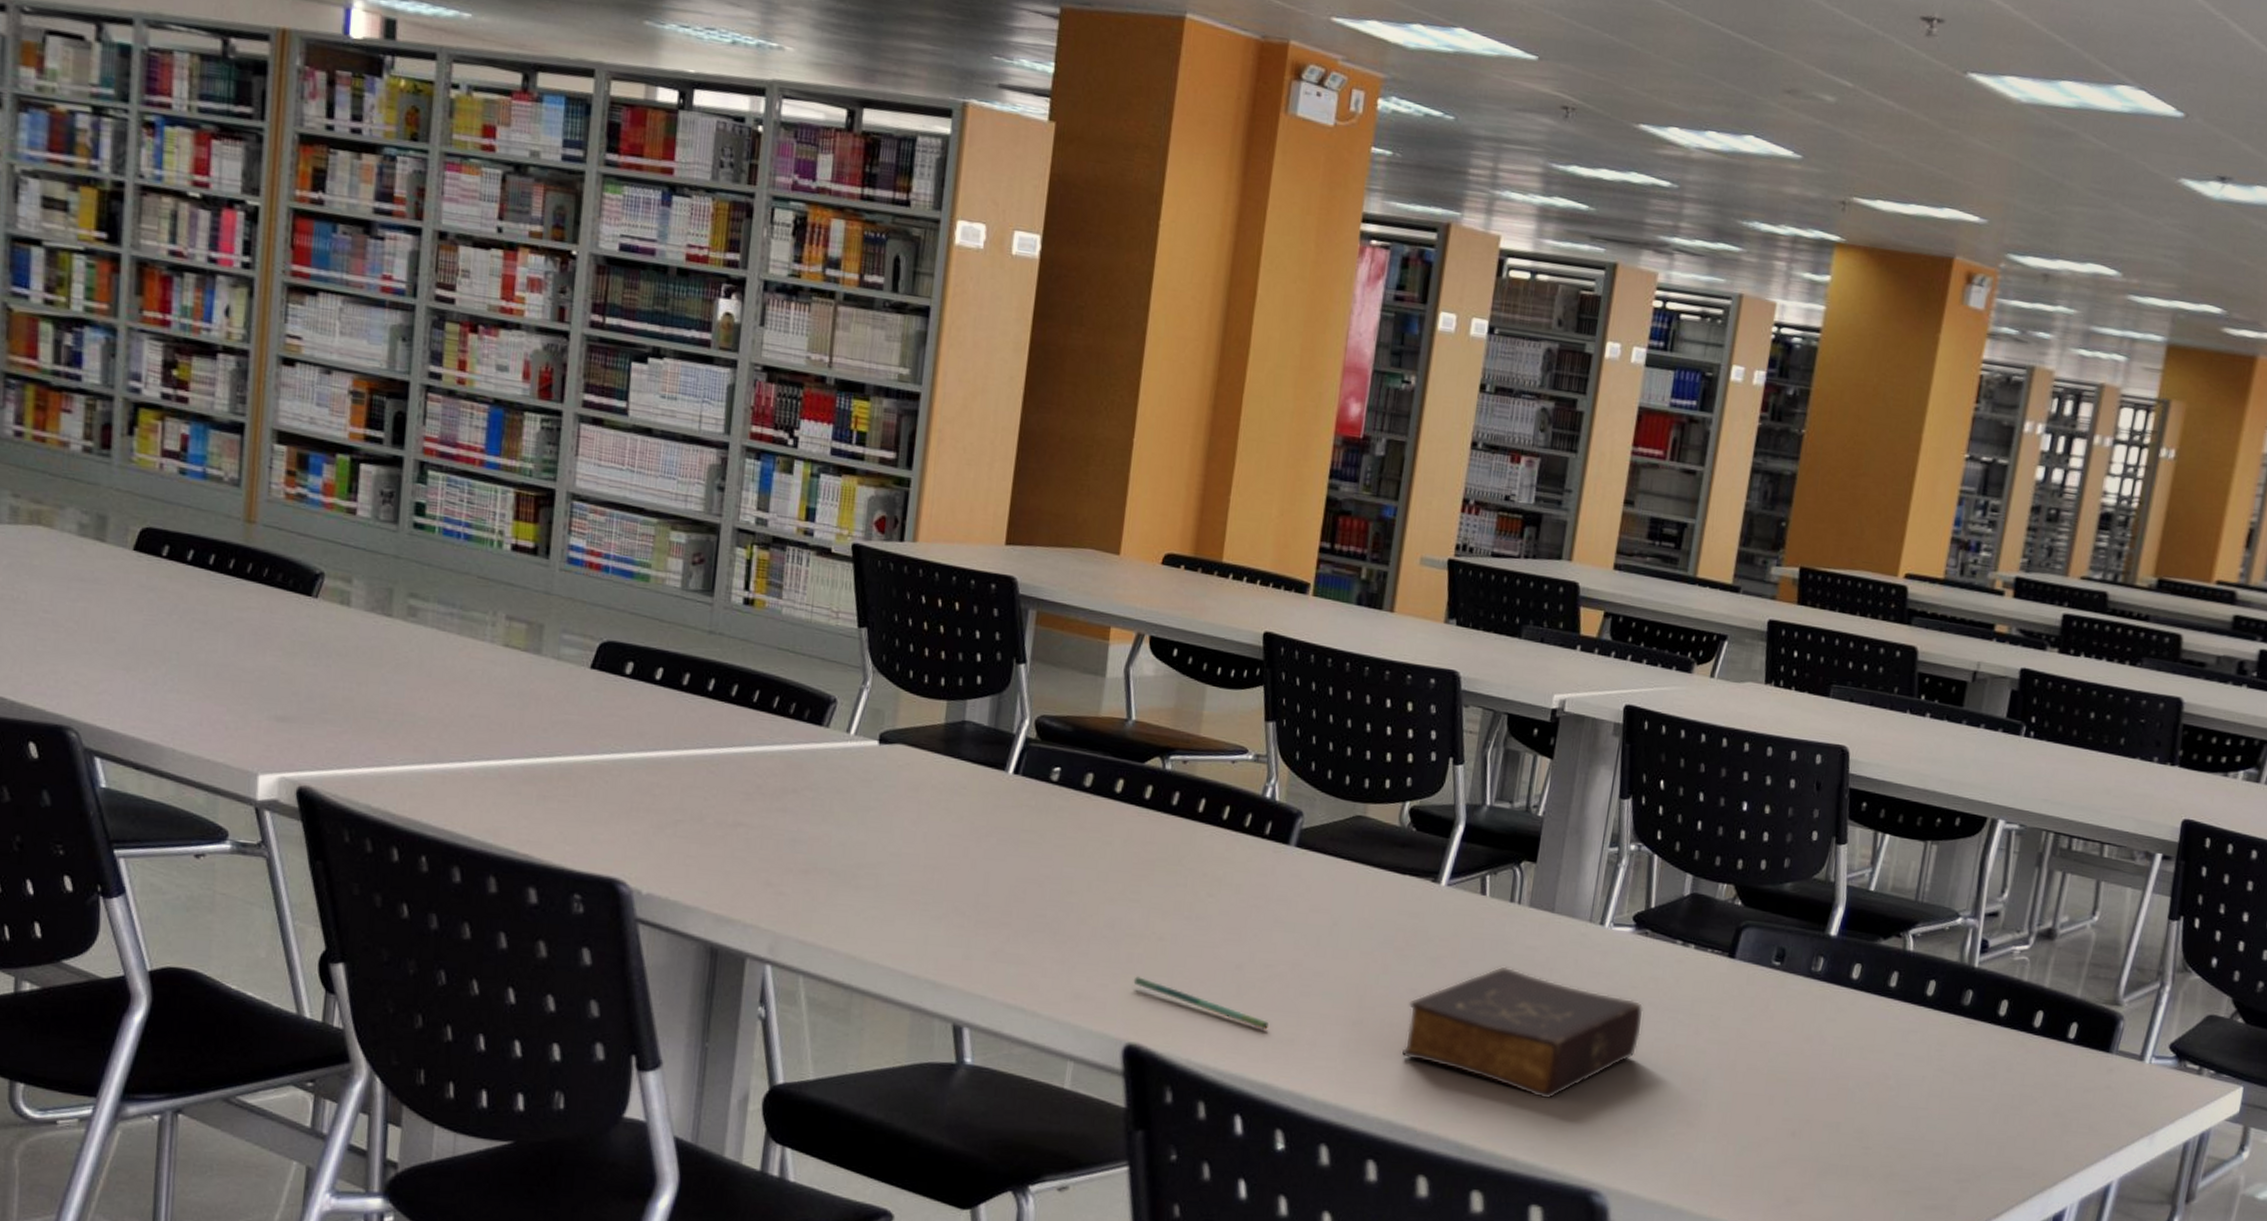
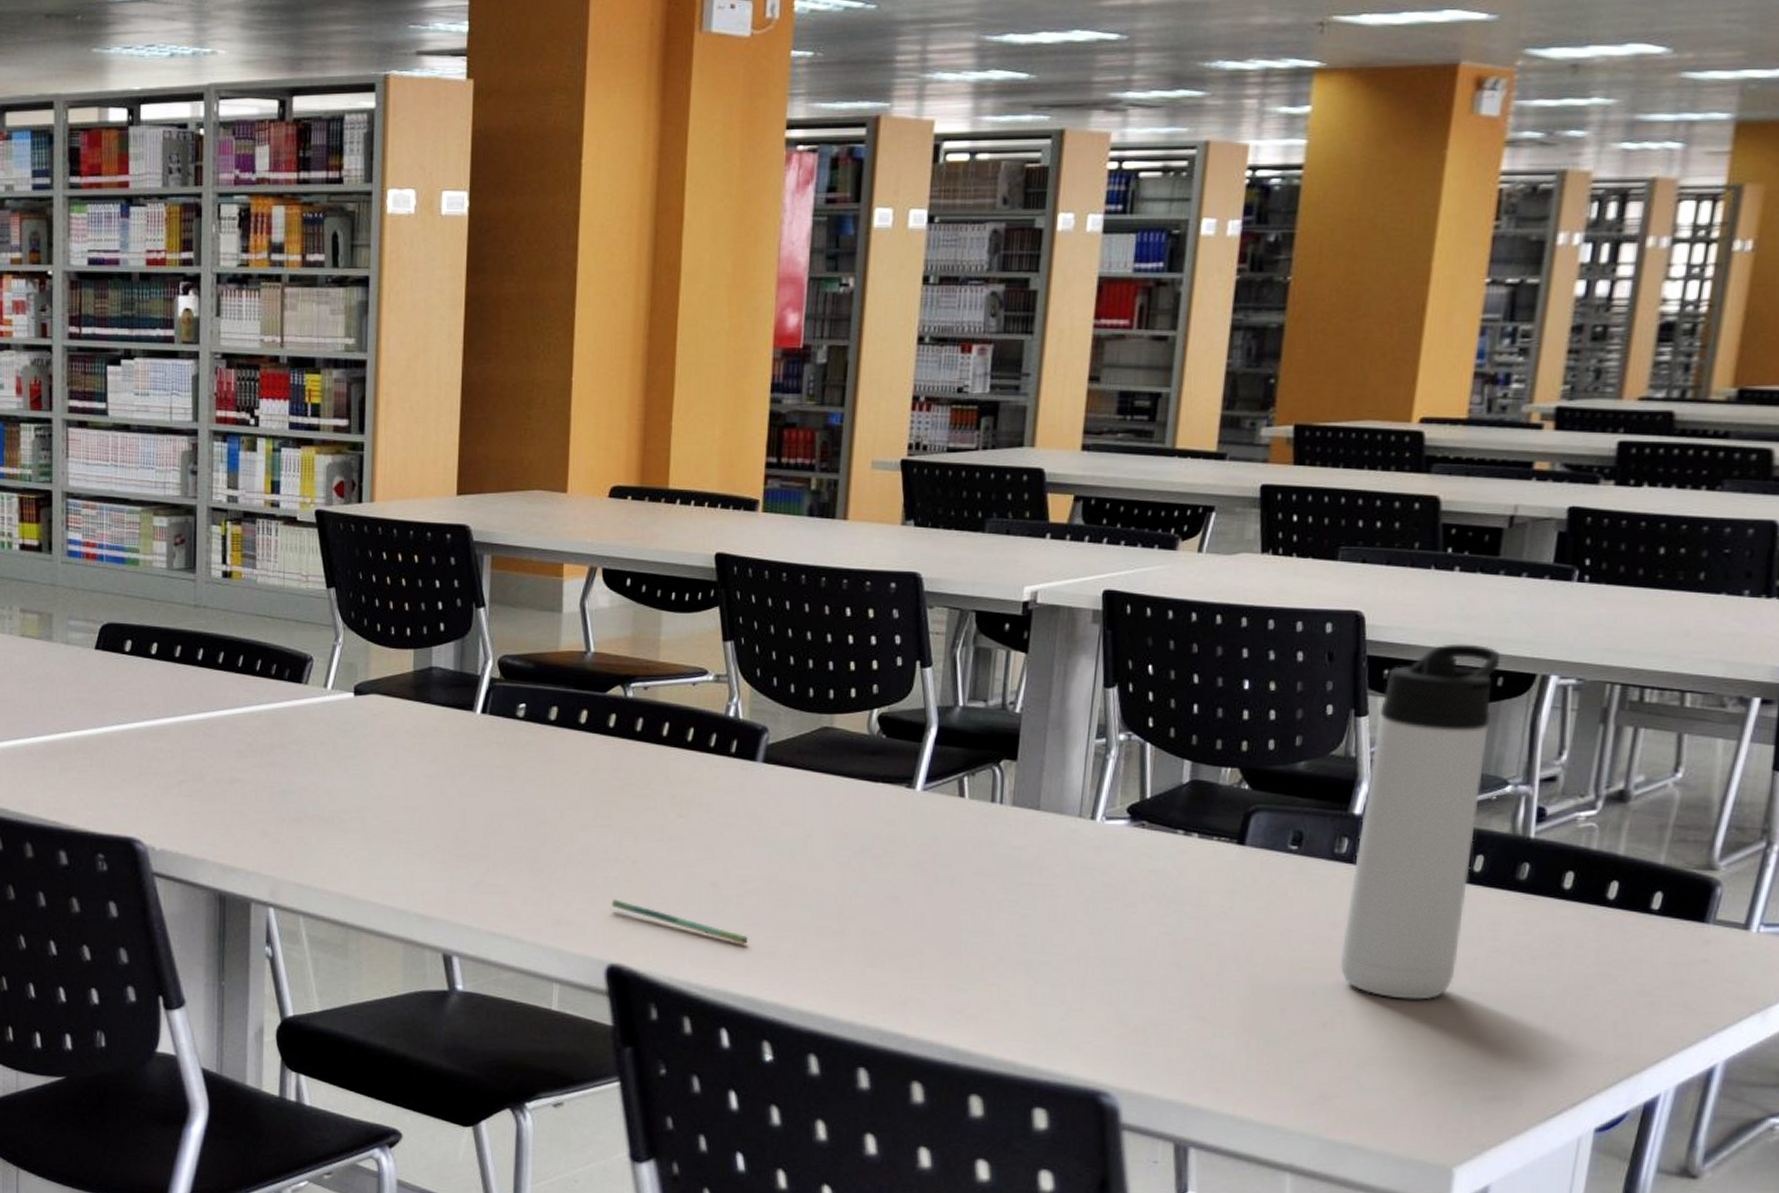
book: present [1401,966,1644,1100] -> none [886,868,1145,1000]
thermos bottle: none [1809,783,1959,1114] -> present [1339,643,1500,1000]

